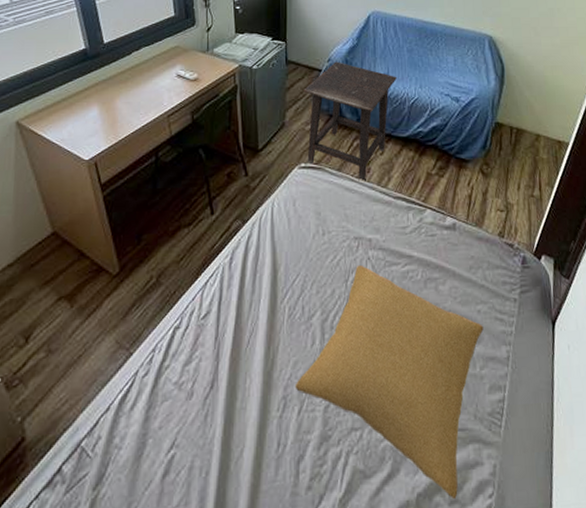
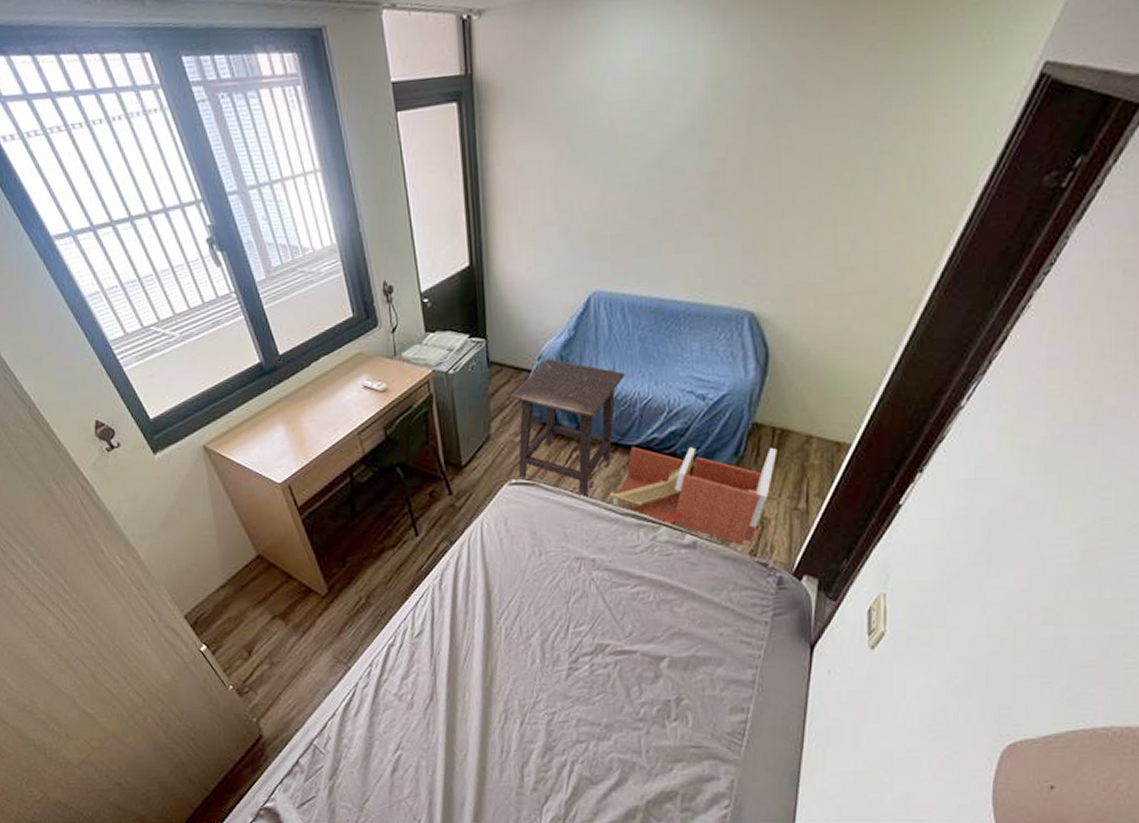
pillow: present [295,264,484,500] -> none [515,586,726,808]
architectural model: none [384,137,527,227] -> present [610,446,790,545]

